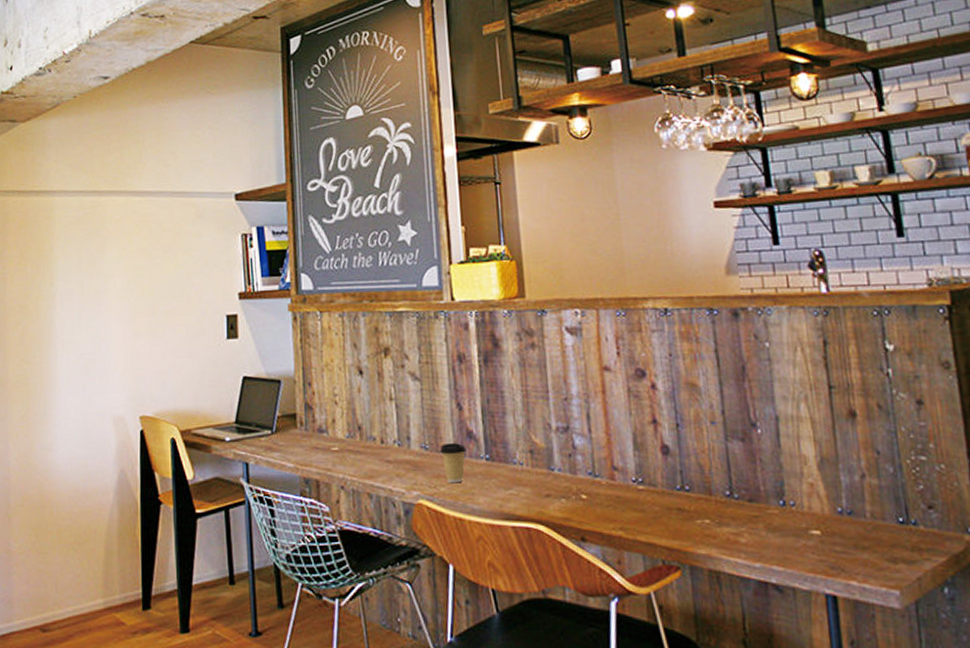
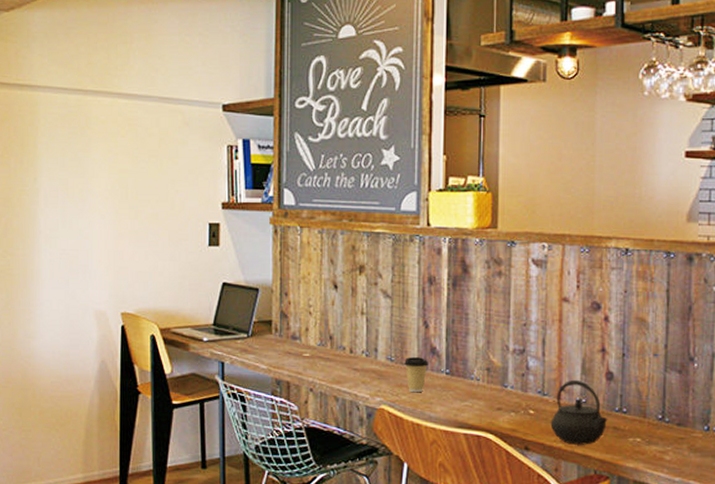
kettle: none [606,456,670,532] -> present [550,379,608,445]

